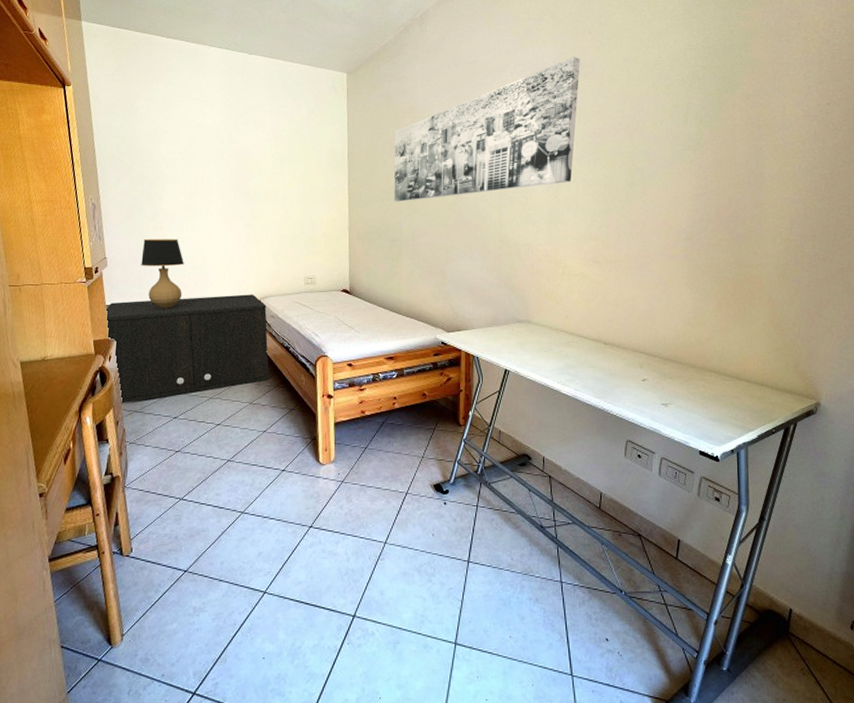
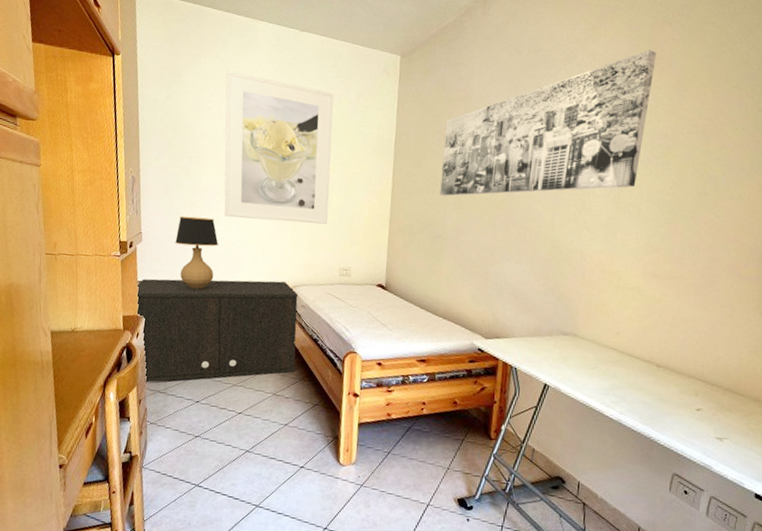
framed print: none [178,96,290,237] -> present [224,71,334,224]

